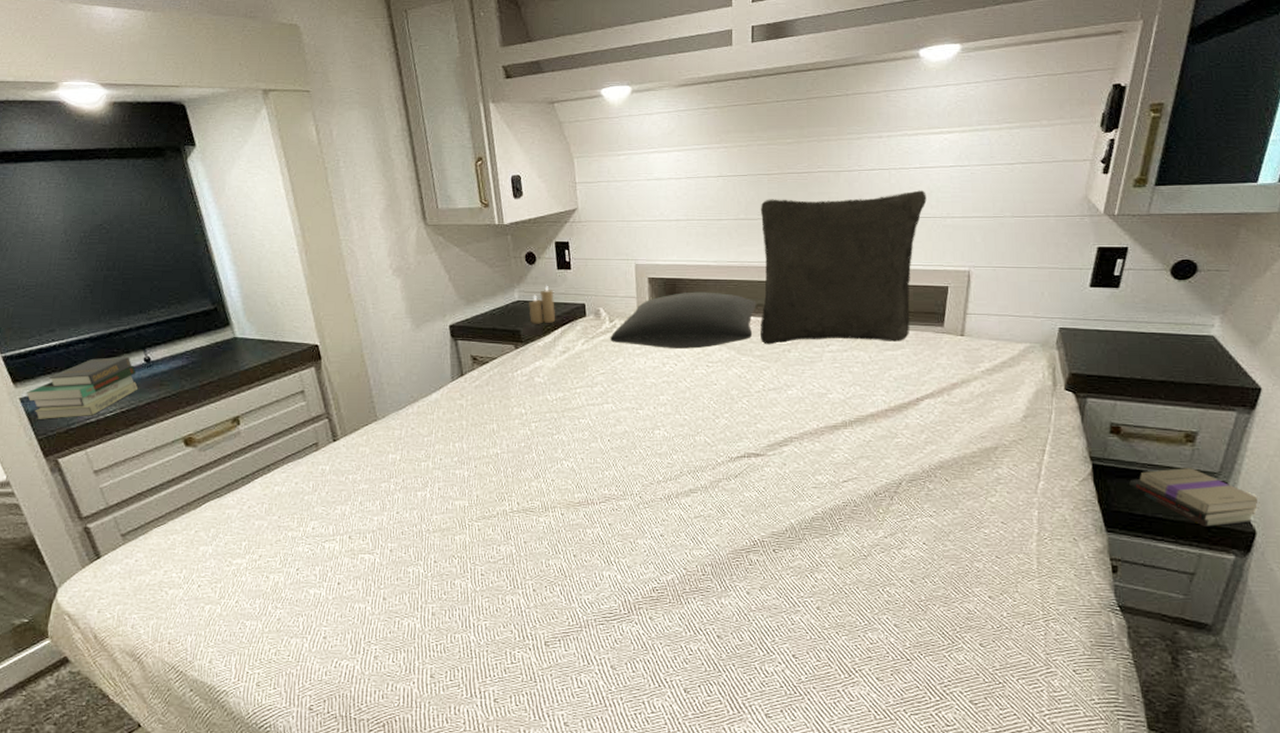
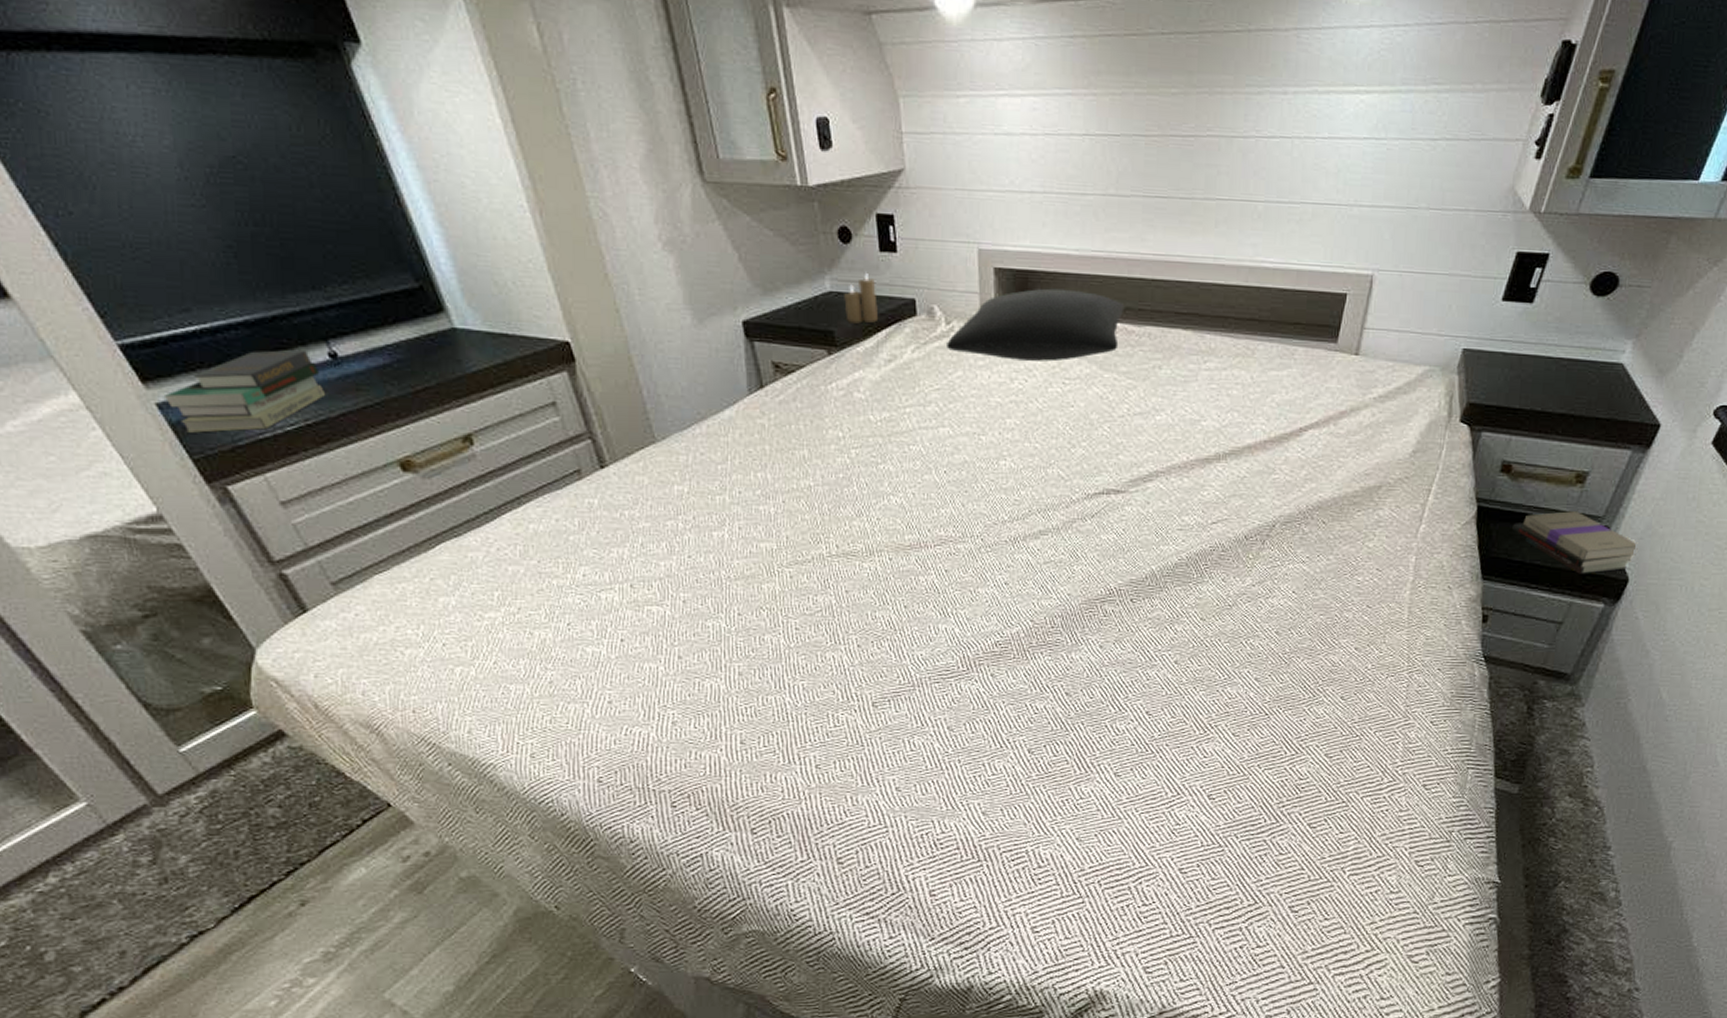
pillow: present [759,190,927,345] -> none [1126,168,1333,360]

